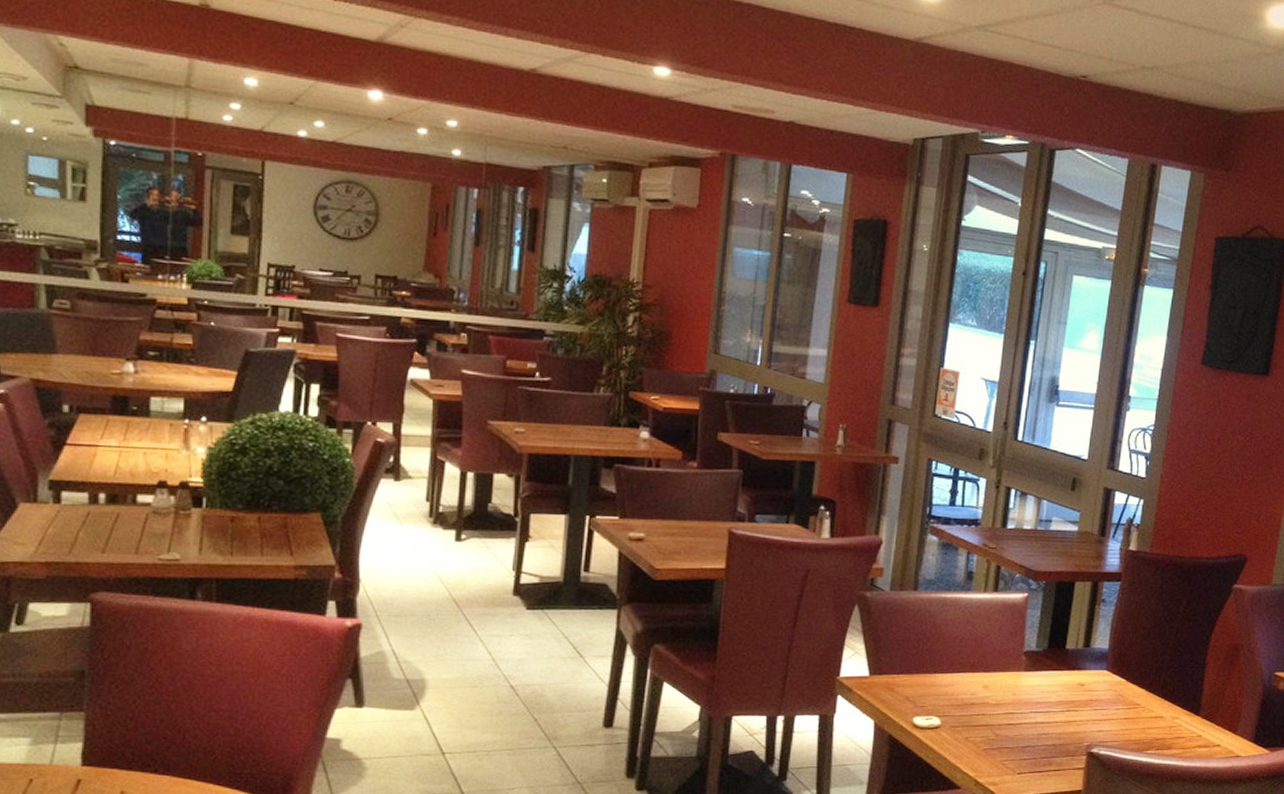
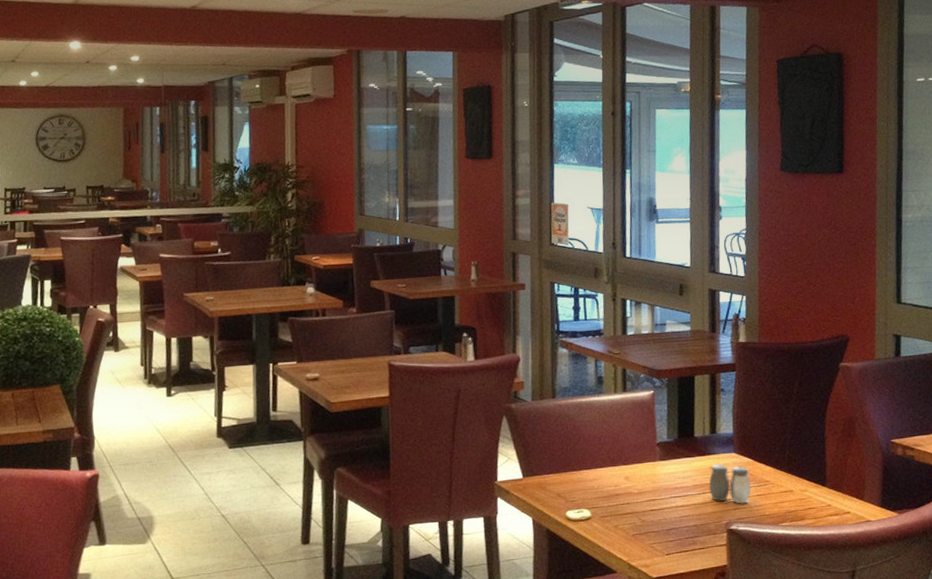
salt and pepper shaker: none [1073,680,1120,726] -> present [708,464,751,504]

